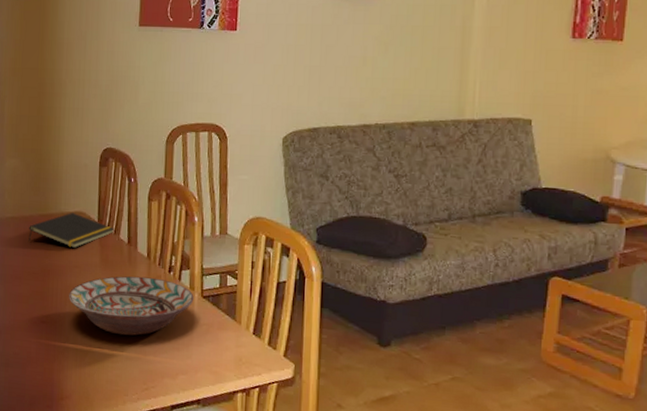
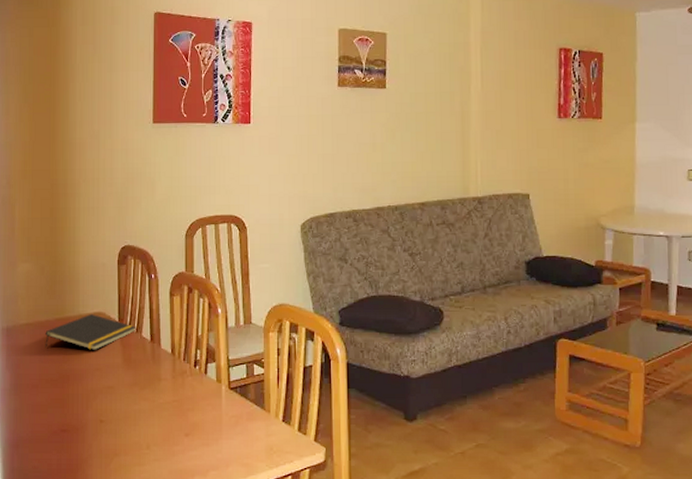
decorative bowl: present [69,276,194,336] -> none [91,373,221,436]

